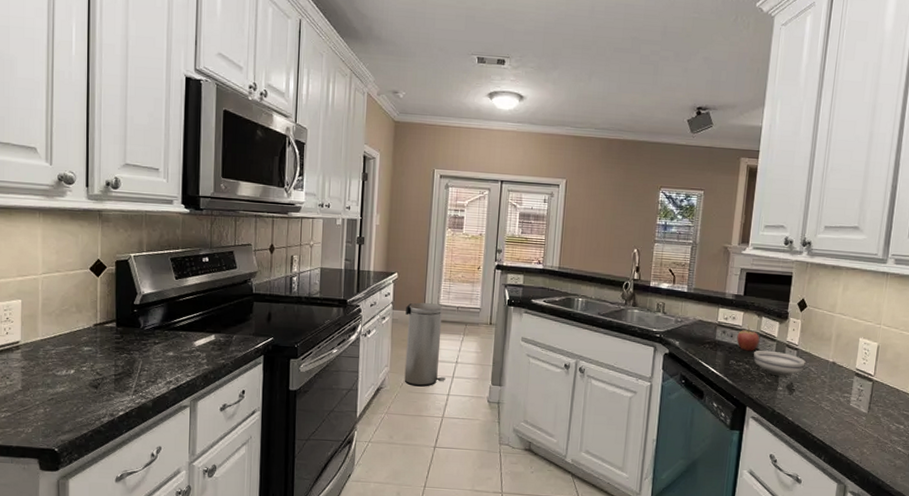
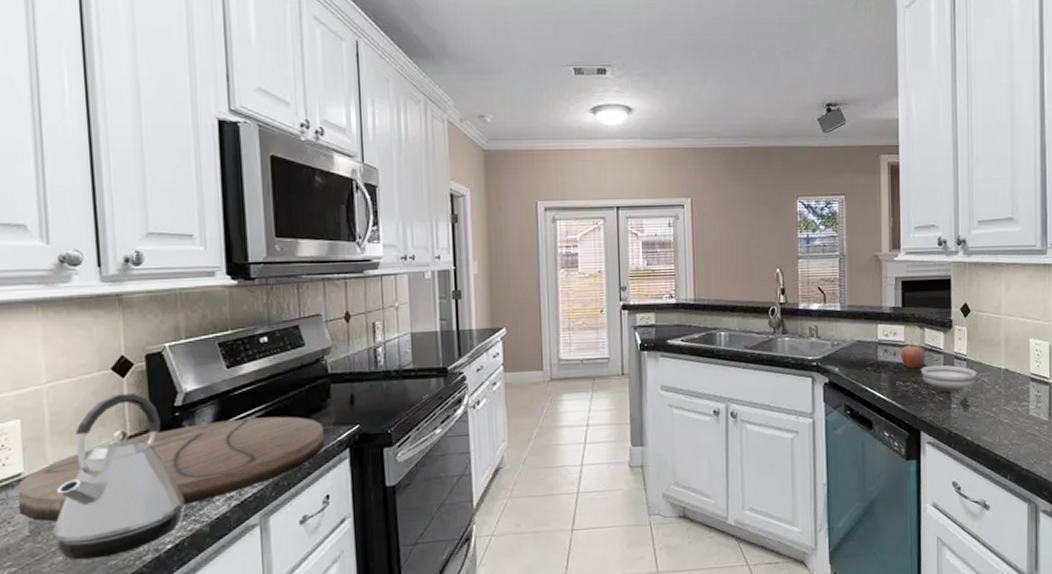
cutting board: none [16,320,246,383] -> present [18,416,325,522]
kettle: none [38,289,136,415] -> present [52,393,185,560]
pedal bin: present [404,302,445,387] -> none [520,359,576,461]

